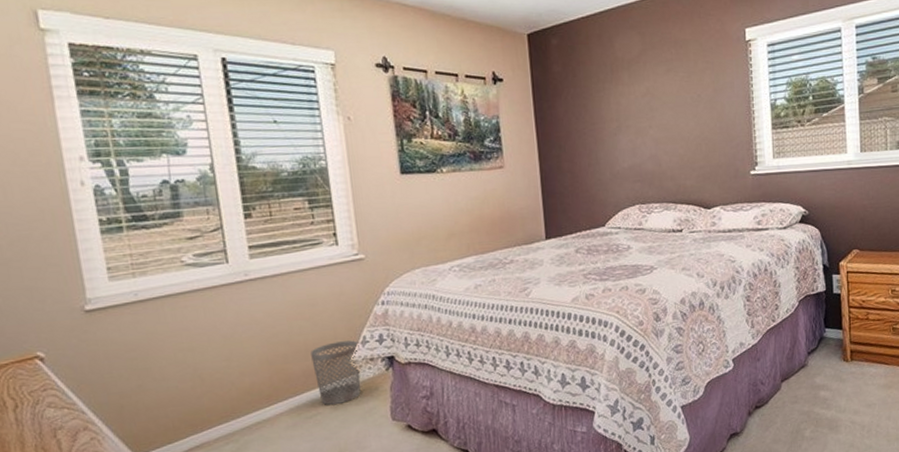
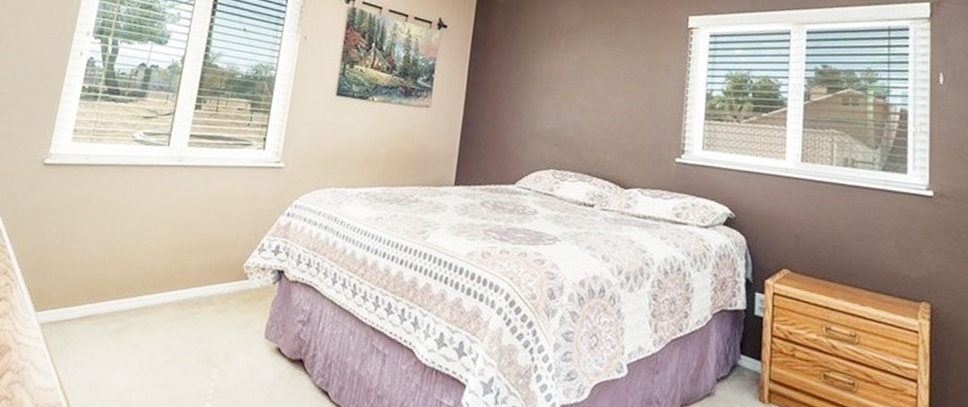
wastebasket: present [311,340,361,406] -> none [206,243,256,308]

